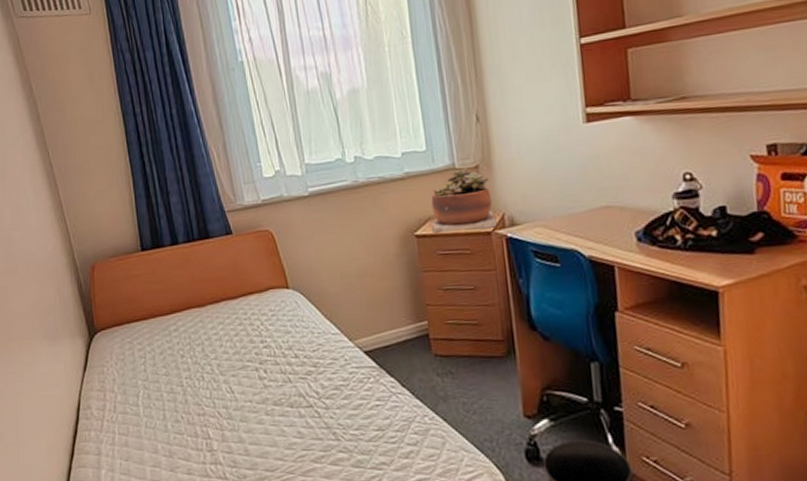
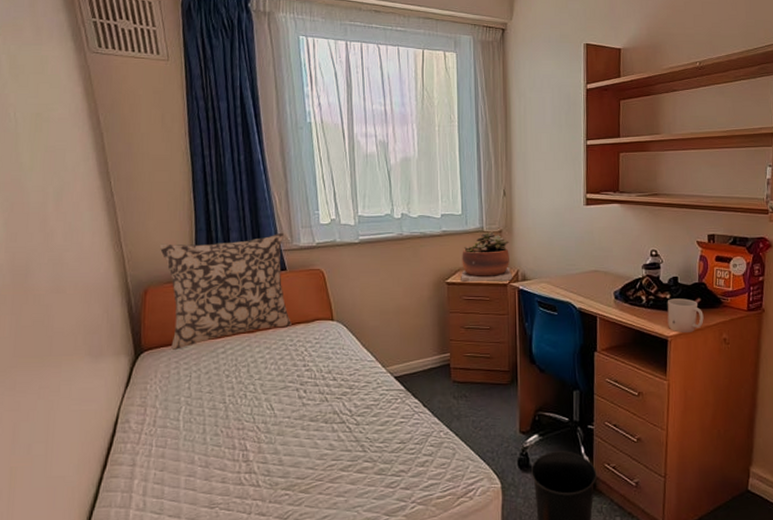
pillow: none [101,191,244,329] -> present [159,232,292,350]
mug: none [713,234,771,282] -> present [667,298,704,334]

